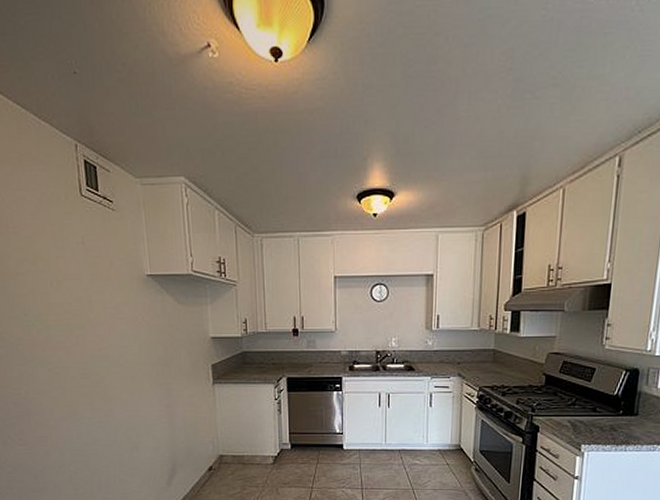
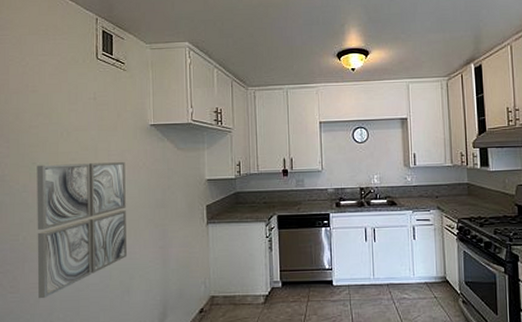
wall art: none [29,315,133,452] -> present [37,161,128,299]

